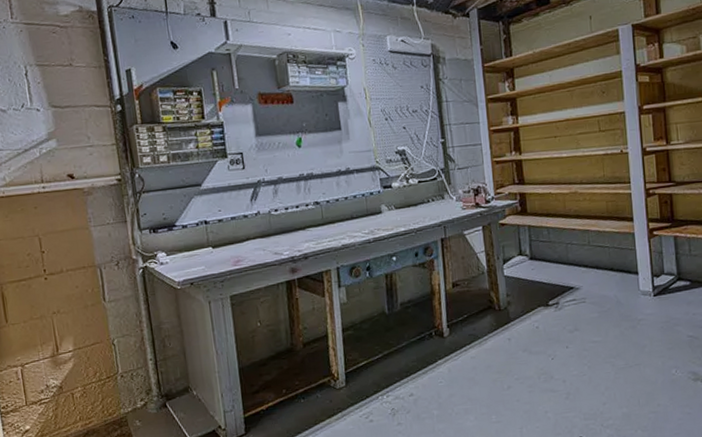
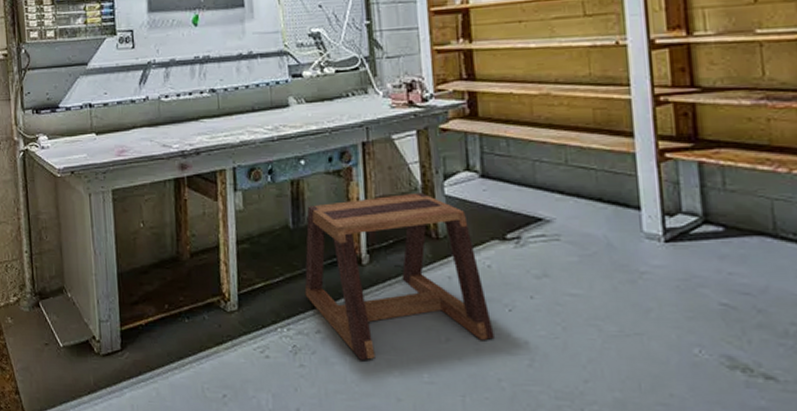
stool: none [399,275,542,412] -> present [304,192,494,360]

